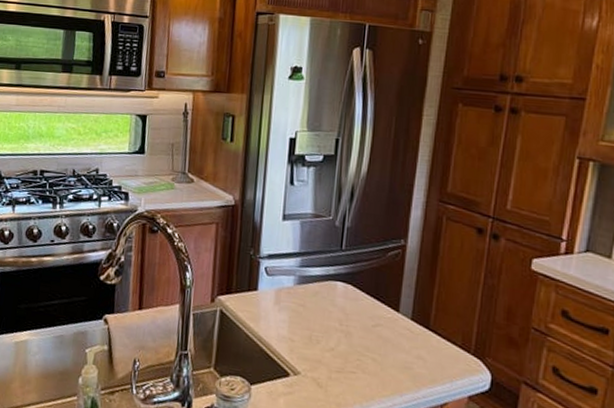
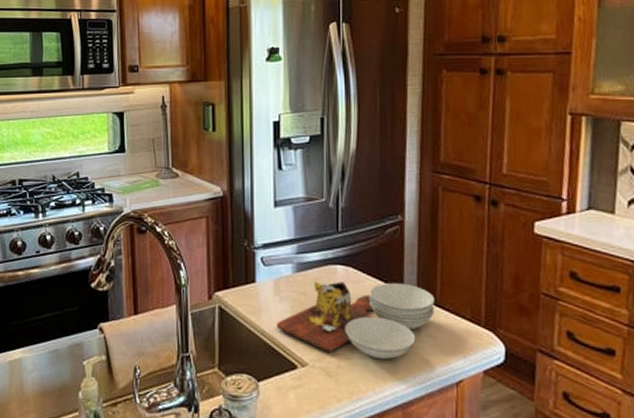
cutting board: none [273,295,429,377] -> present [276,281,435,360]

